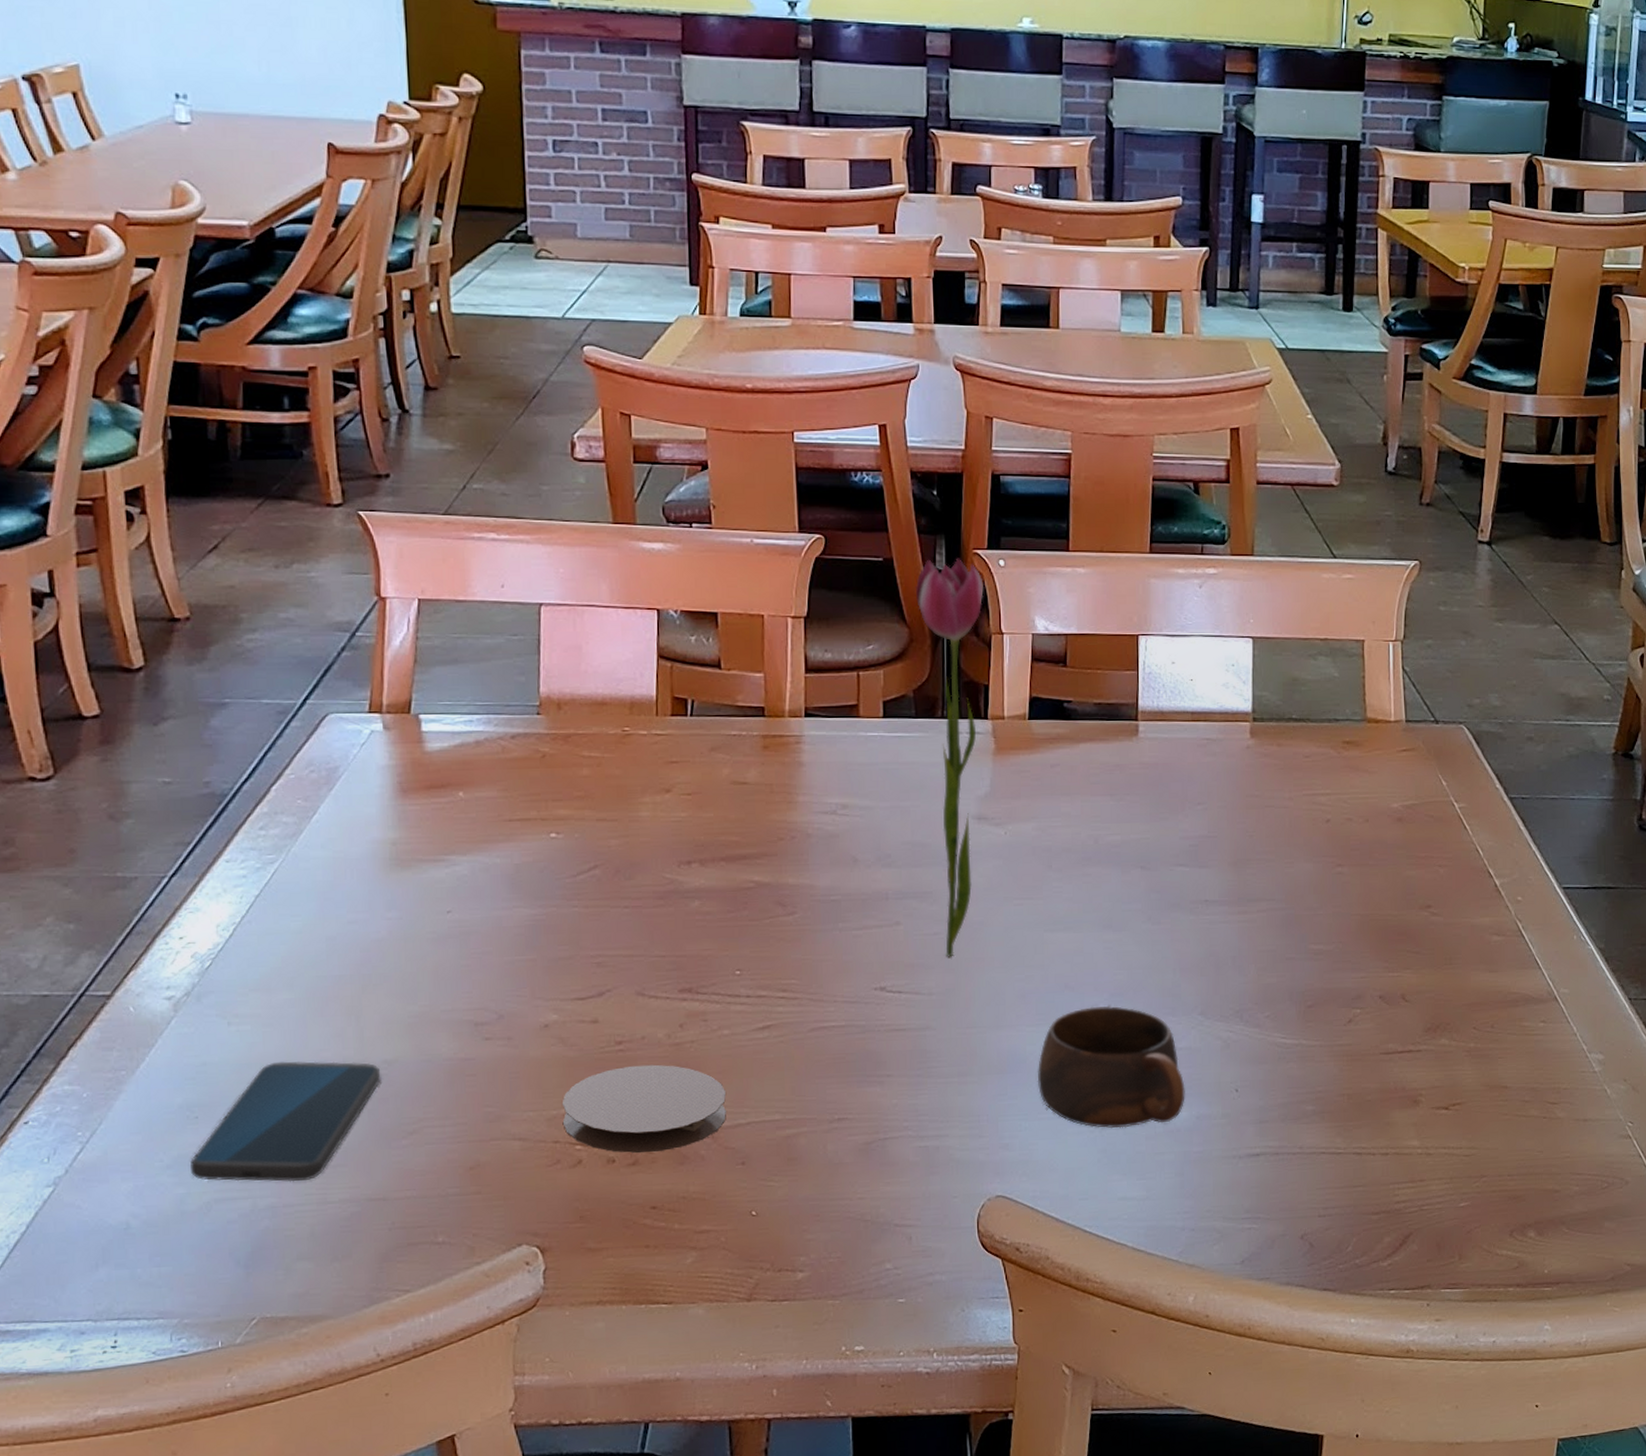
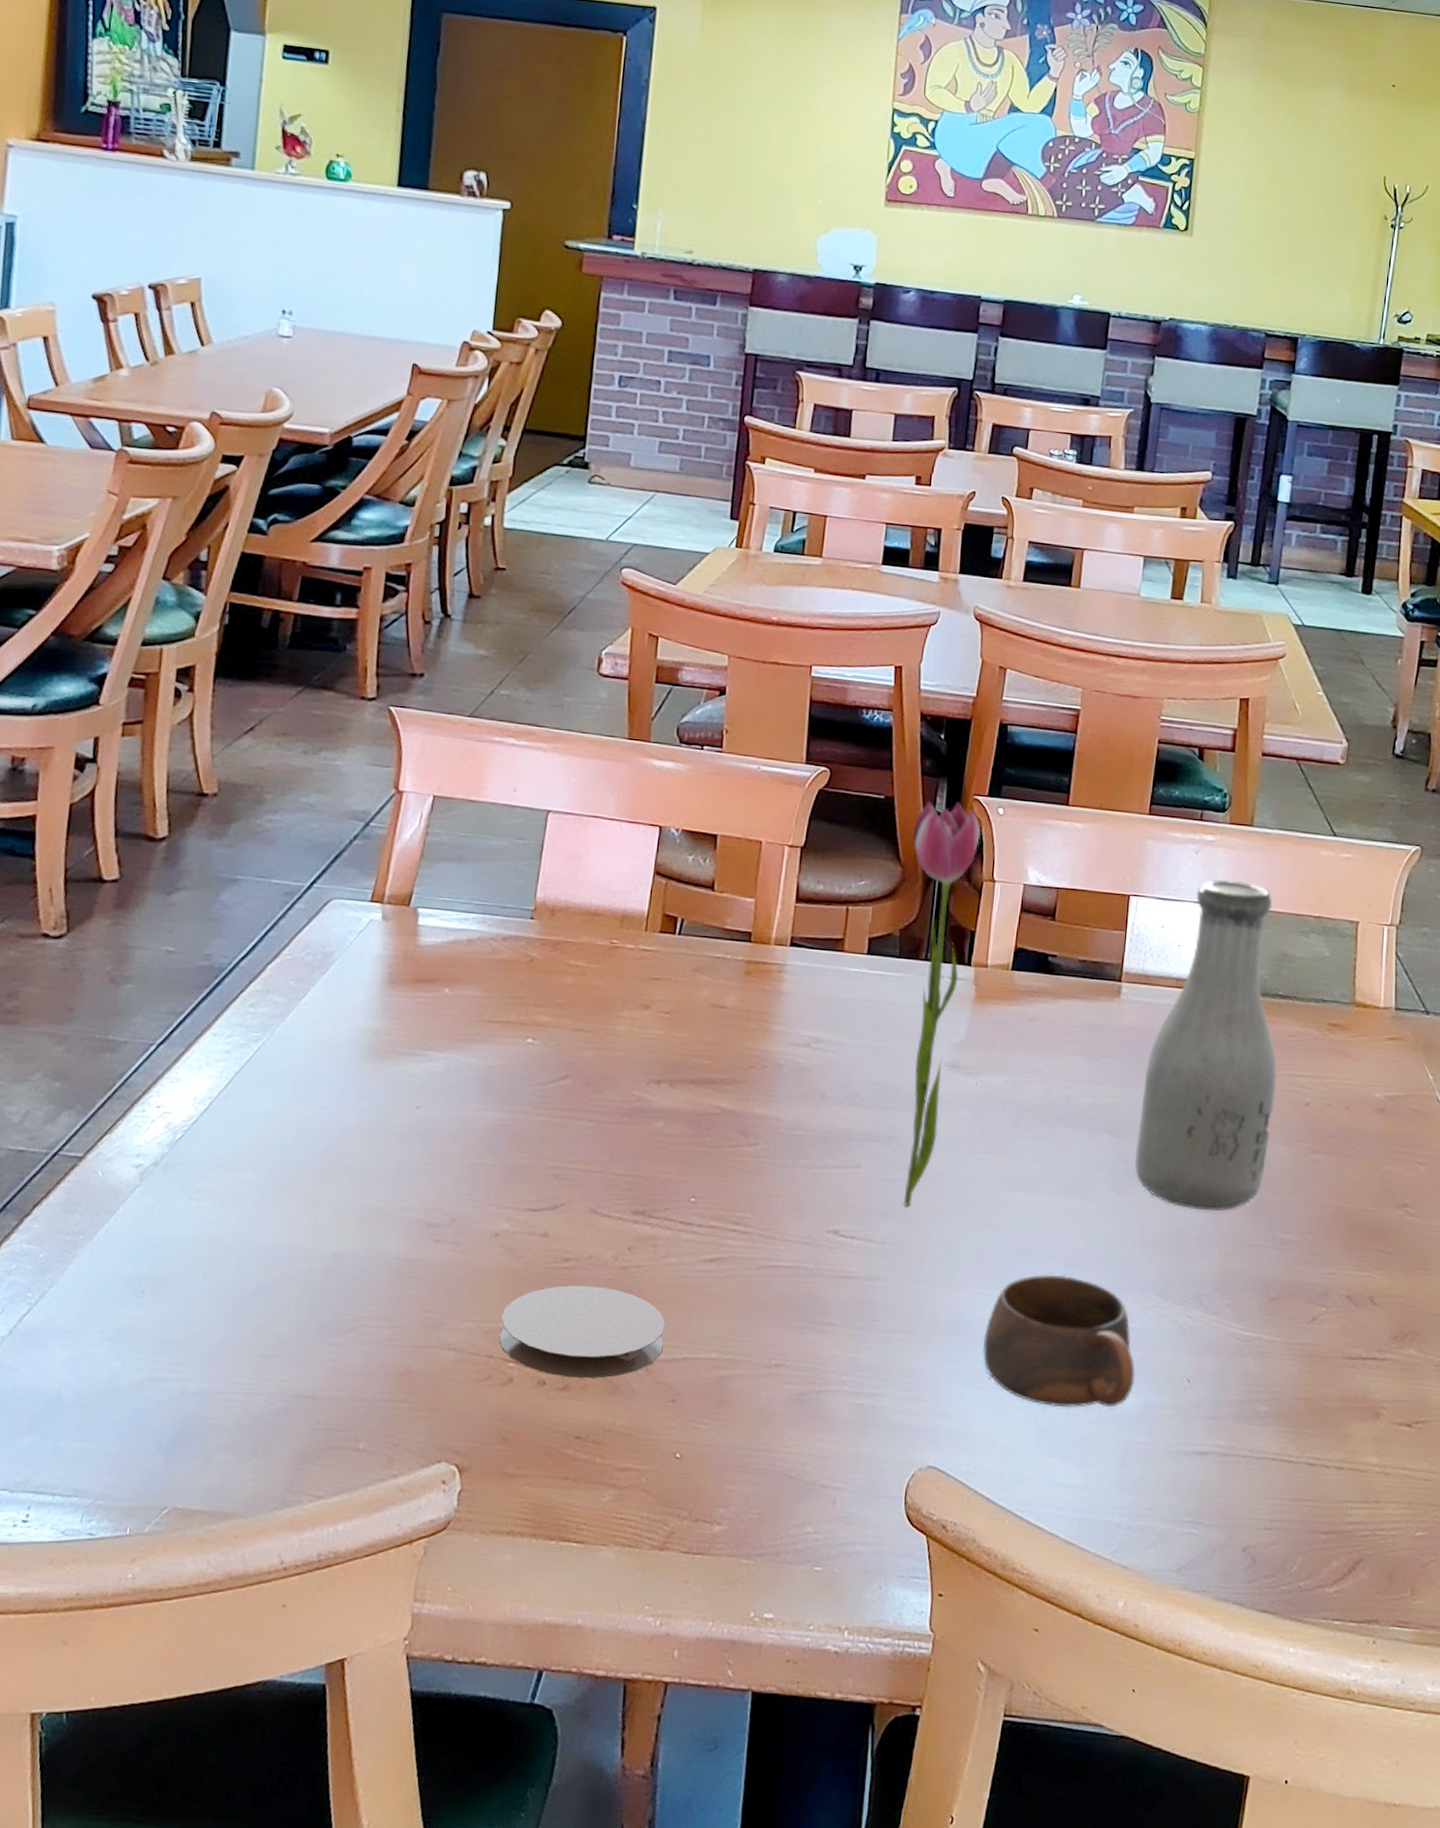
smartphone: present [190,1061,381,1182] -> none [129,1242,329,1369]
bottle: none [1166,610,1297,932] -> present [1135,879,1277,1212]

